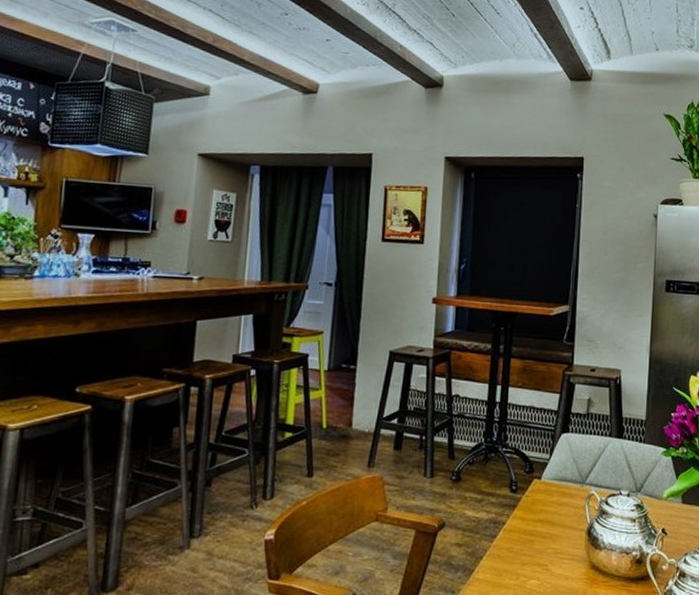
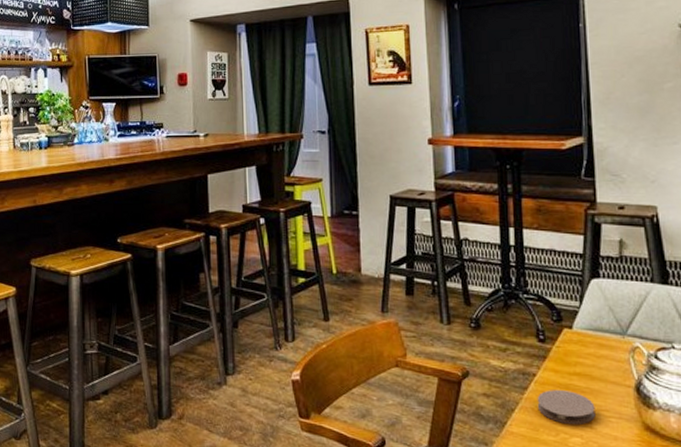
coaster: none [503,537,553,567] -> present [537,390,596,425]

